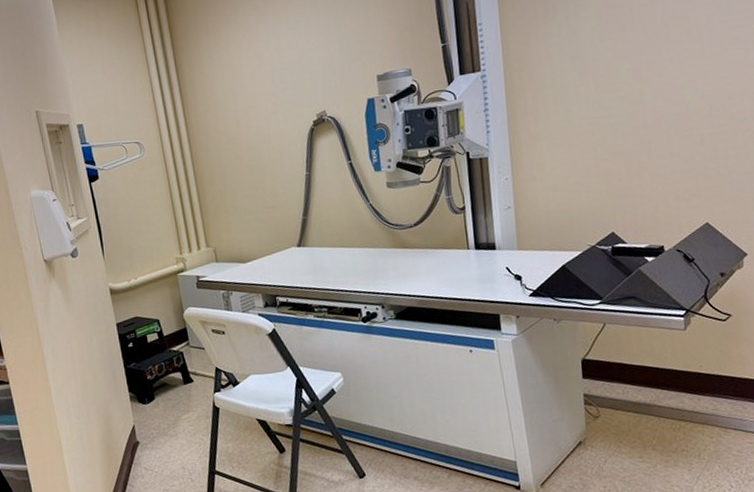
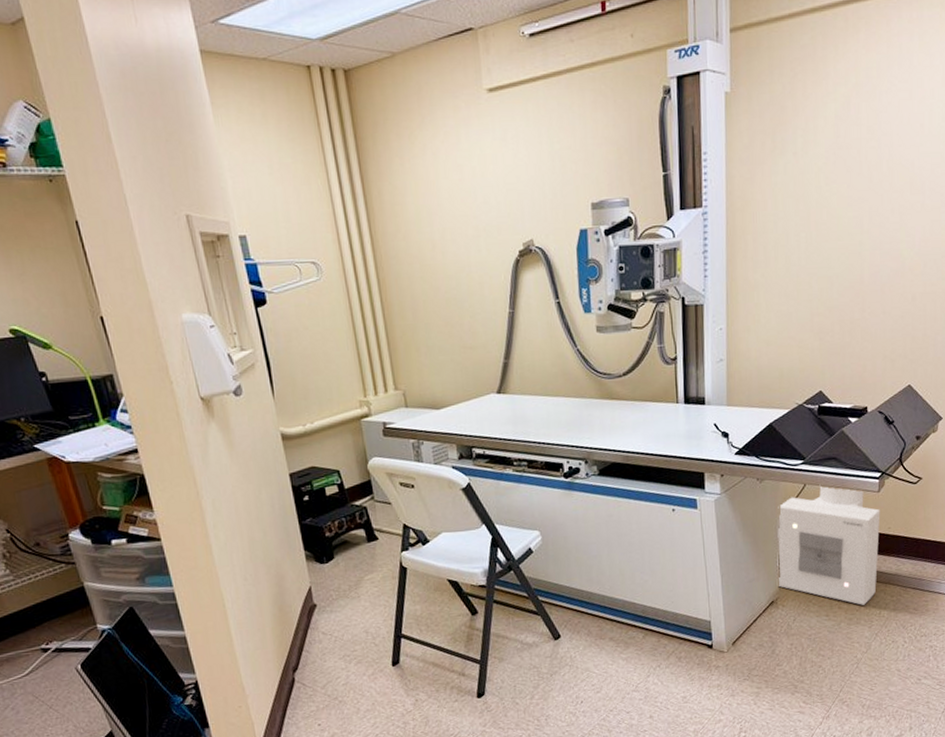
air purifier: none [578,323,693,447] -> present [776,484,881,605]

